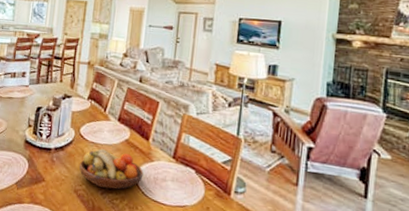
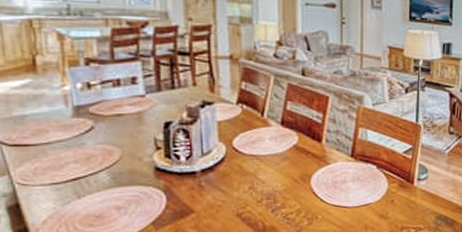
fruit bowl: present [79,149,144,190] -> none [238,161,320,204]

